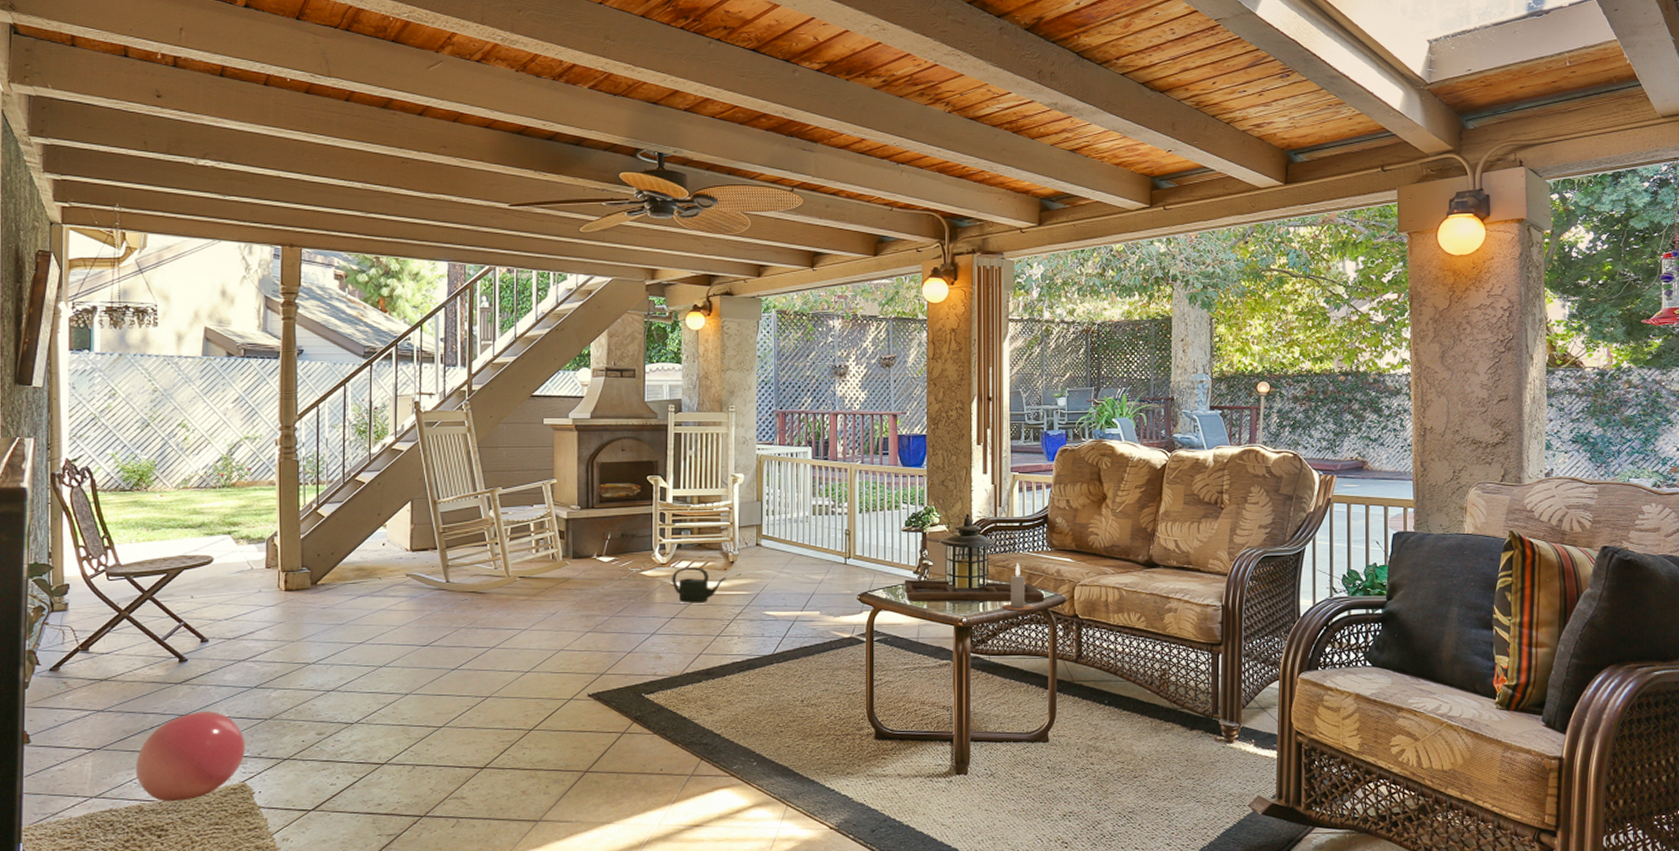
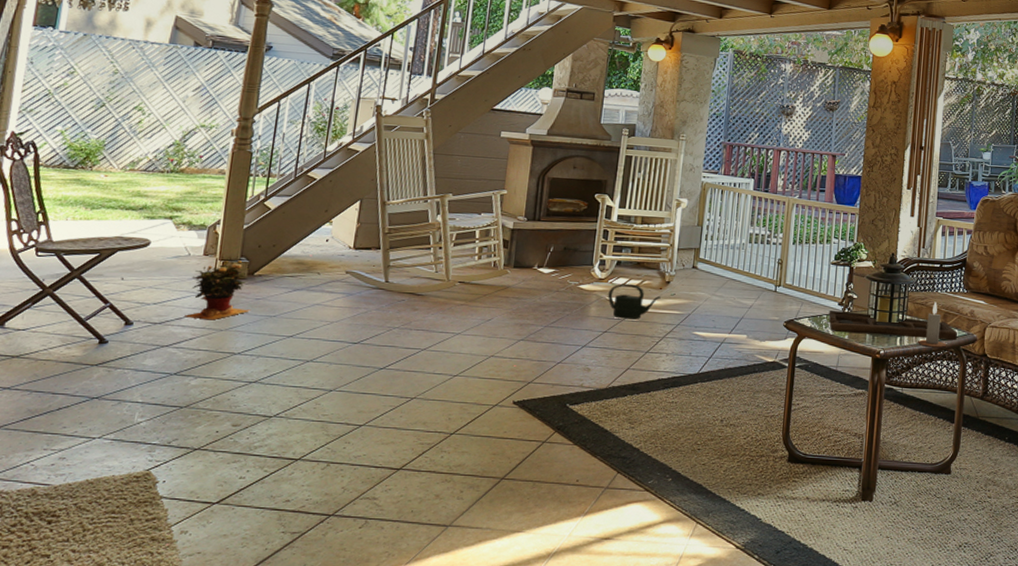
ball: present [135,711,245,801] -> none [34,395,156,486]
flower arrangement: none [256,571,319,632] -> present [185,260,251,320]

